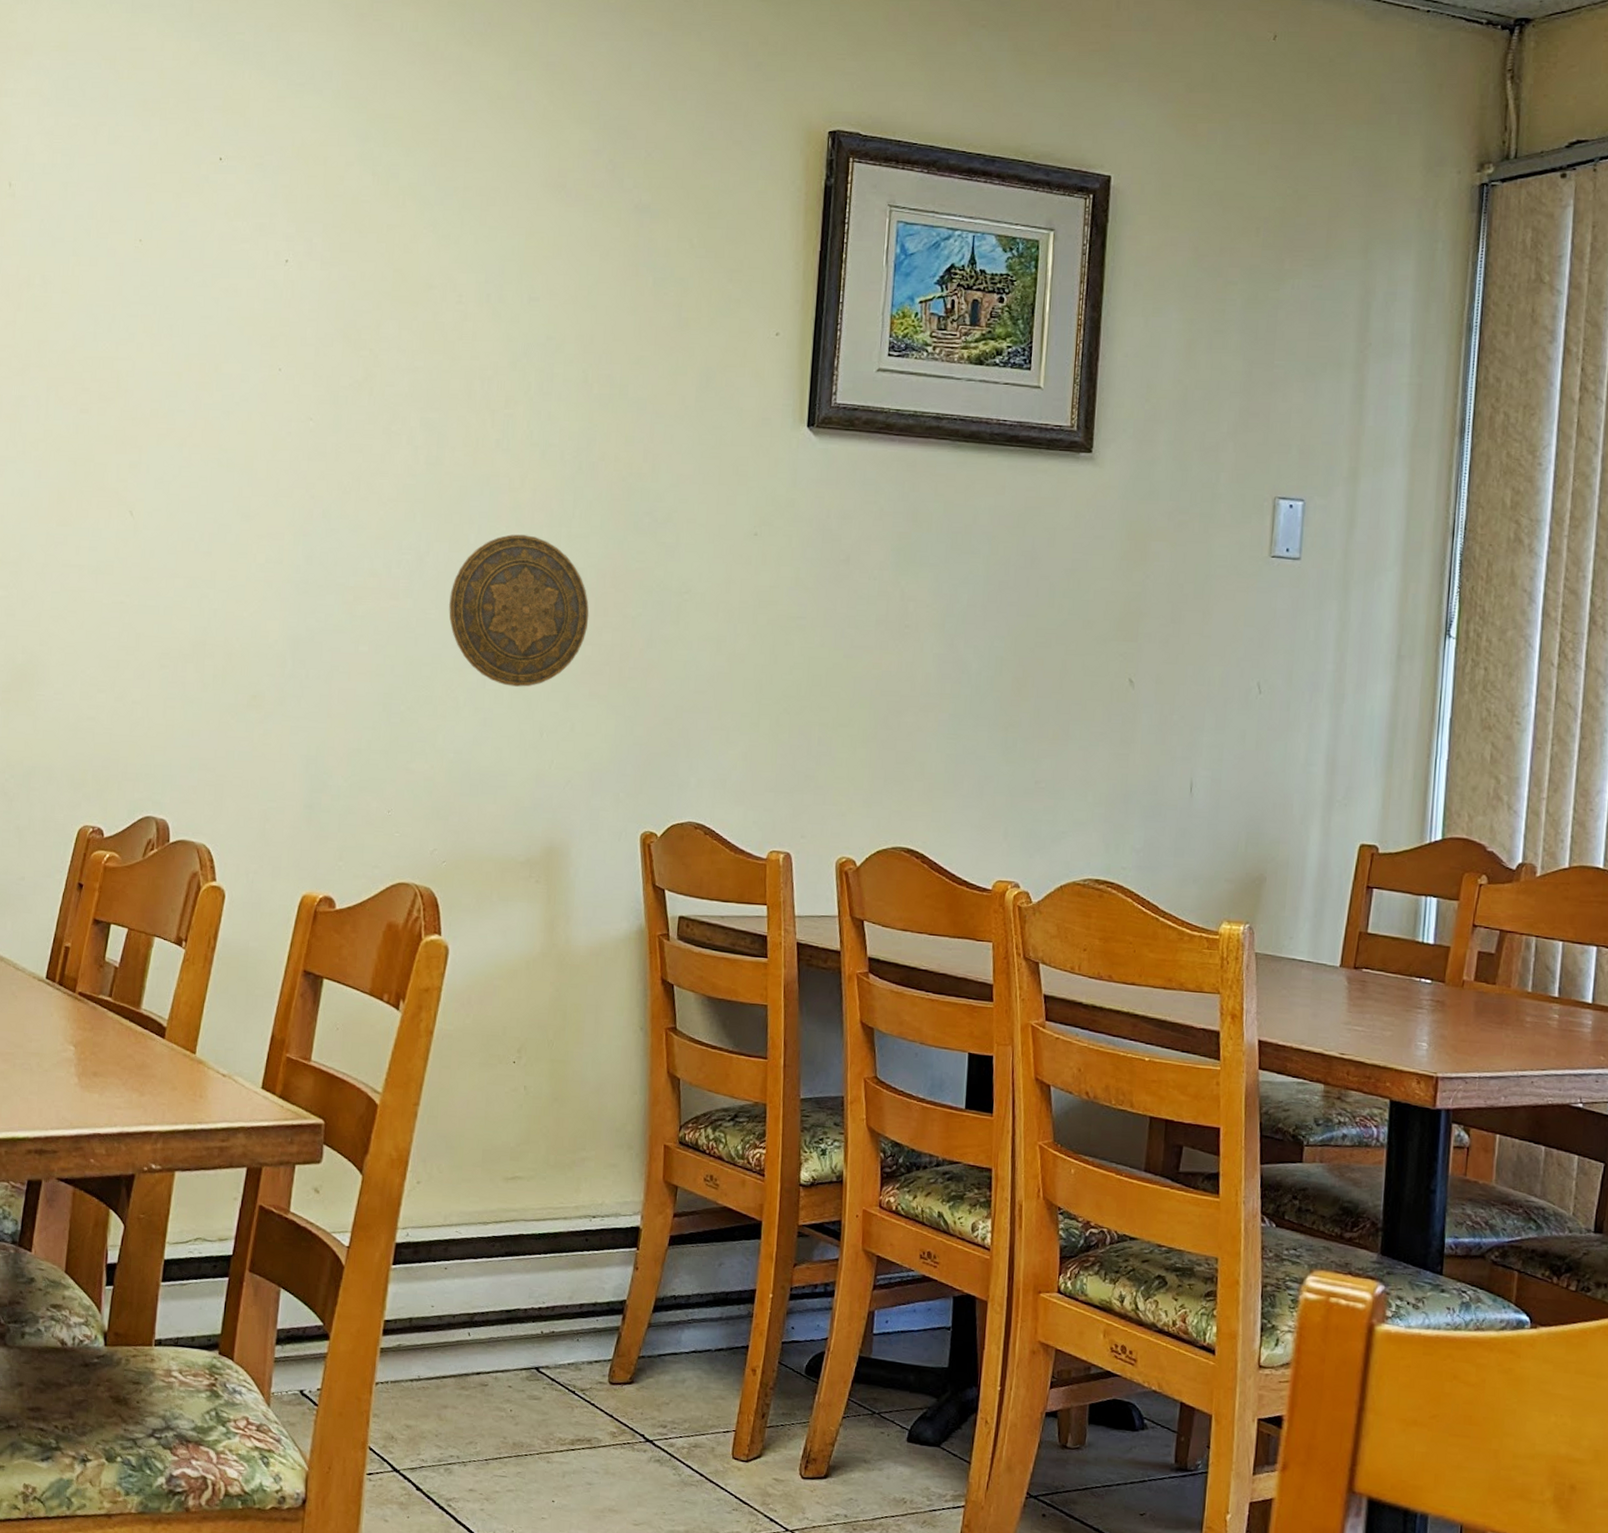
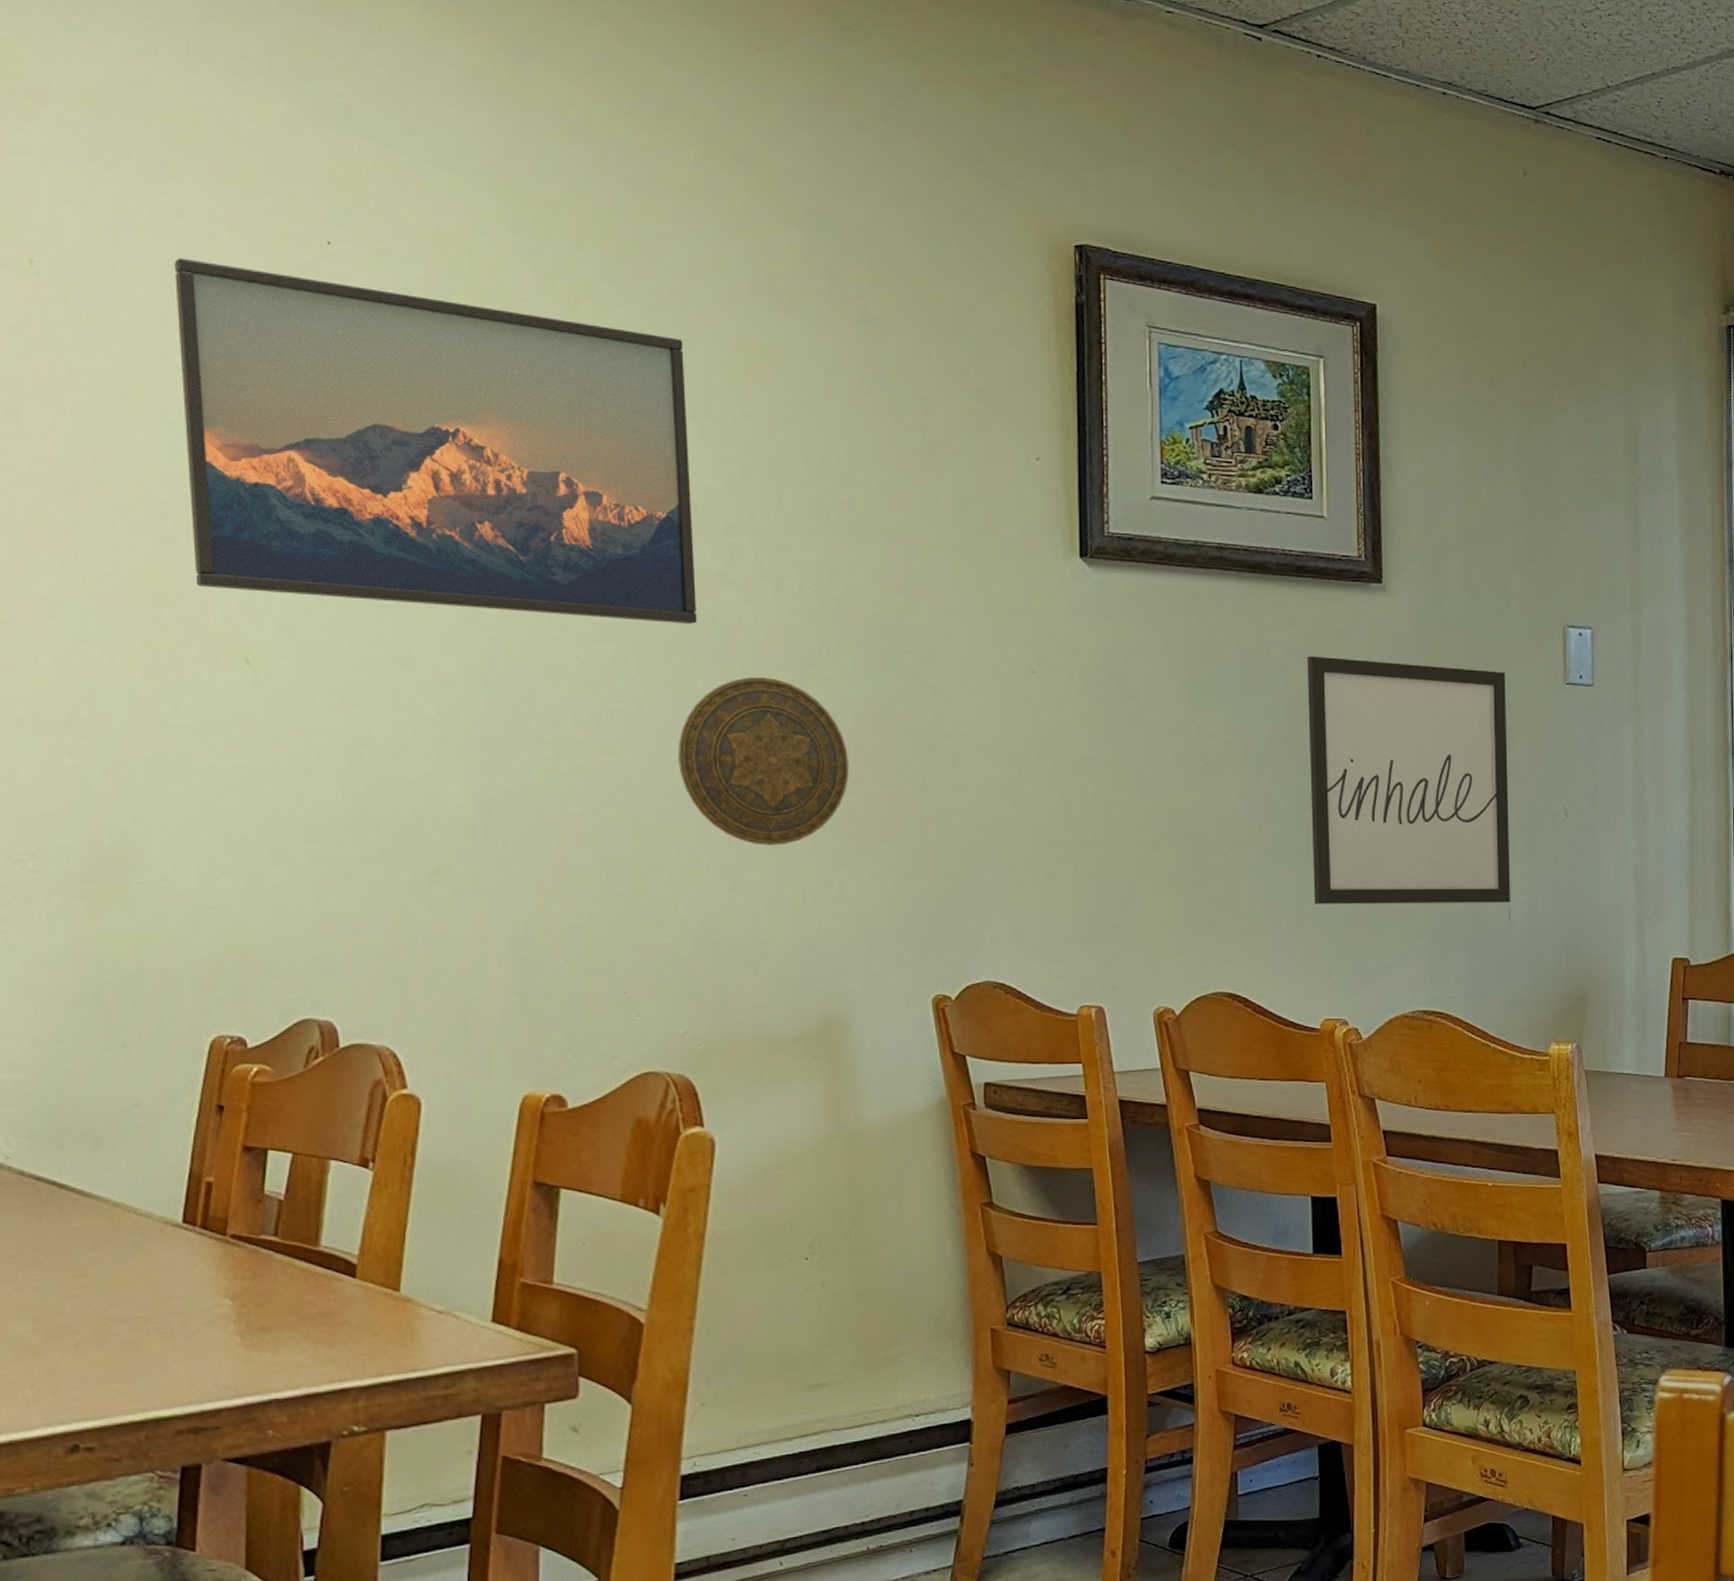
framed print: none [101,177,486,486] -> present [174,258,697,624]
wall art: none [997,523,1209,777] -> present [1307,656,1511,904]

